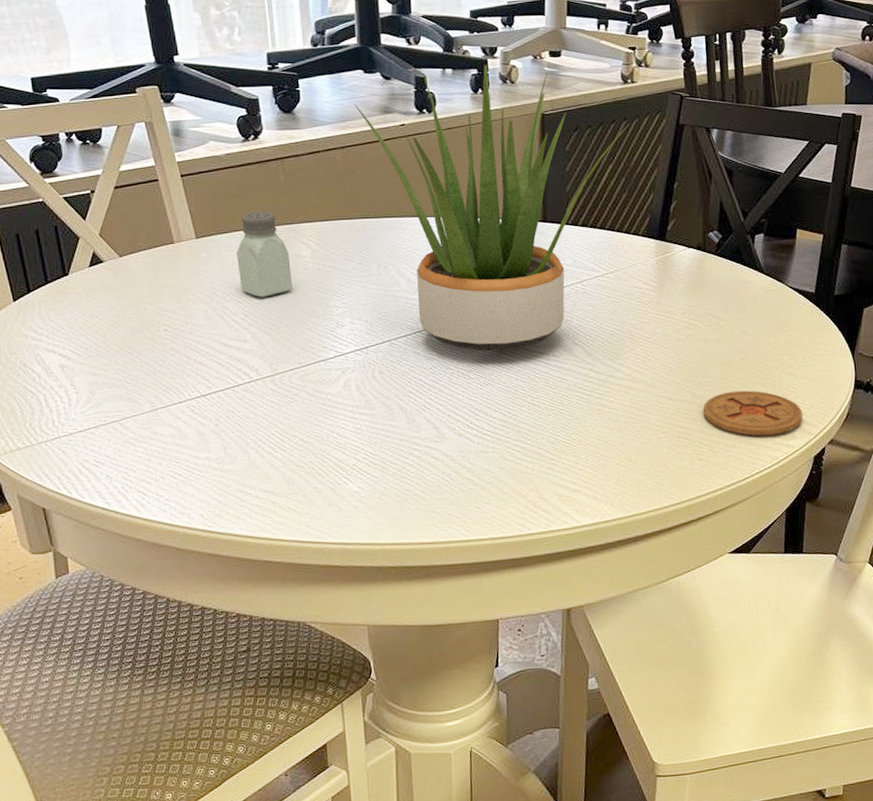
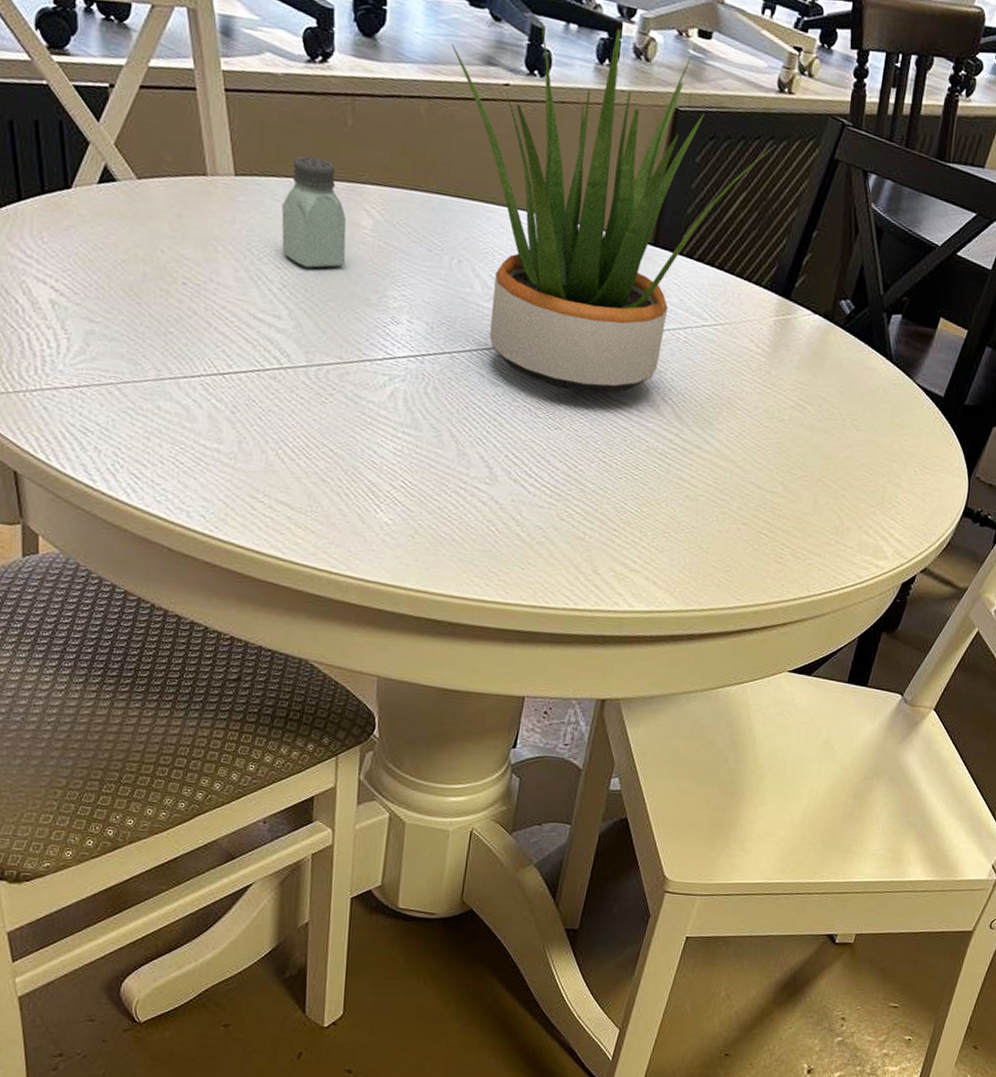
coaster: present [703,390,803,436] -> none [792,491,901,551]

